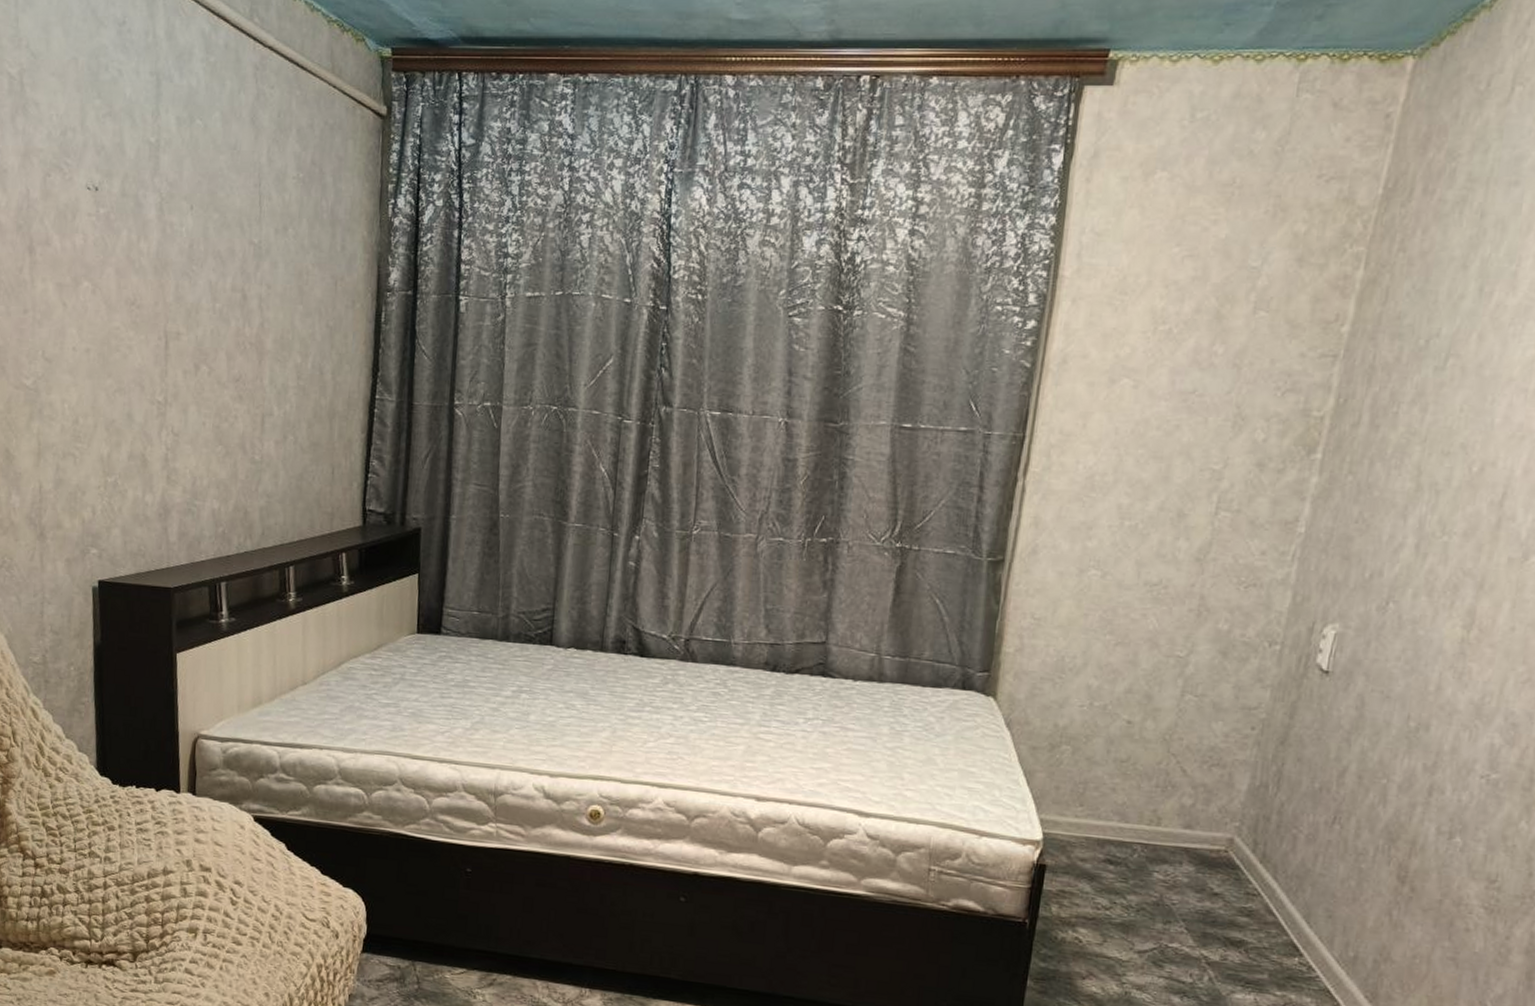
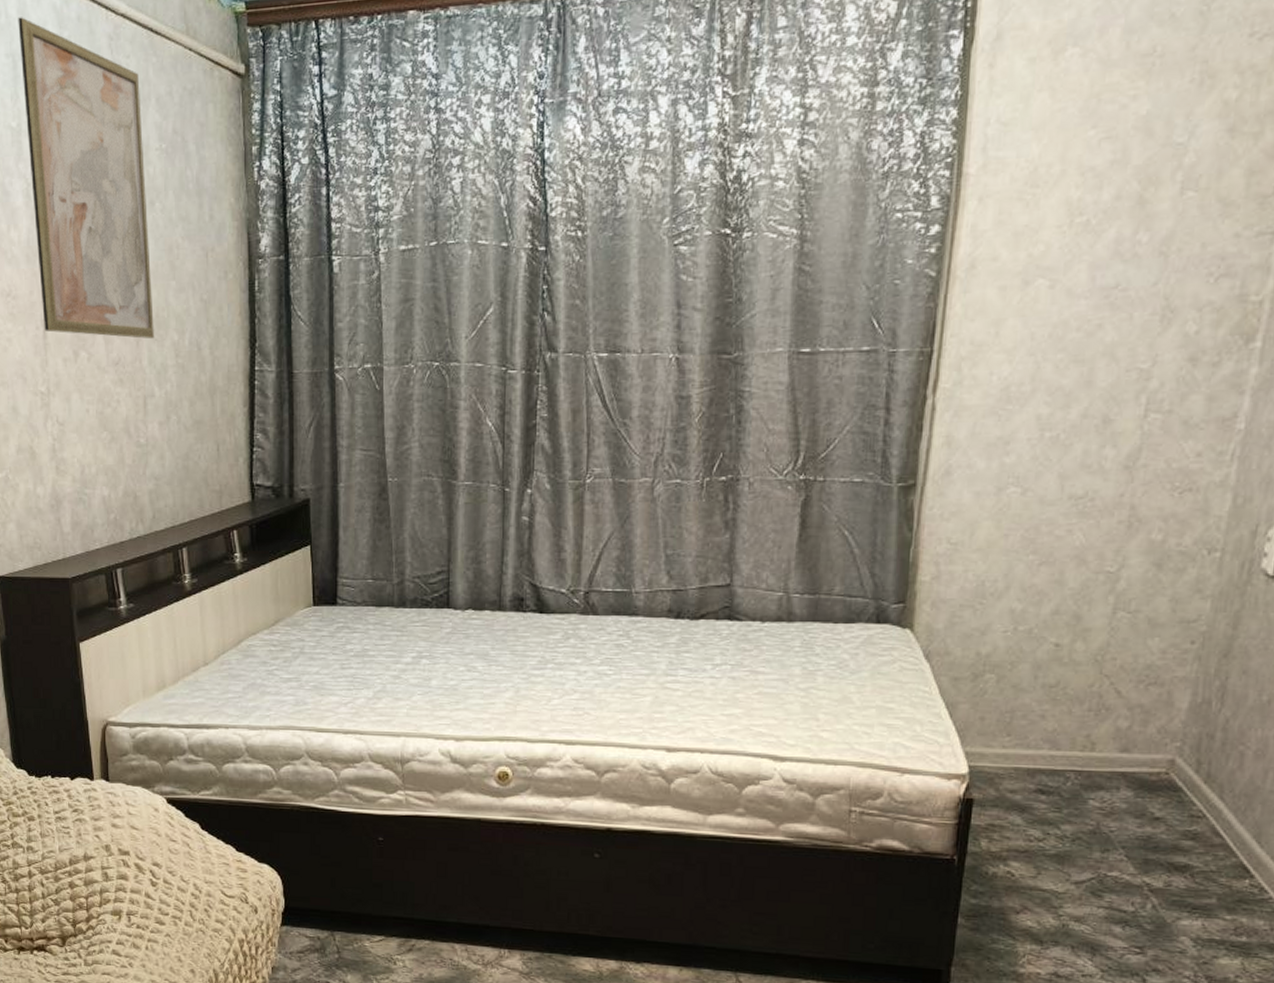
wall art: none [165,39,282,358] -> present [18,17,154,339]

